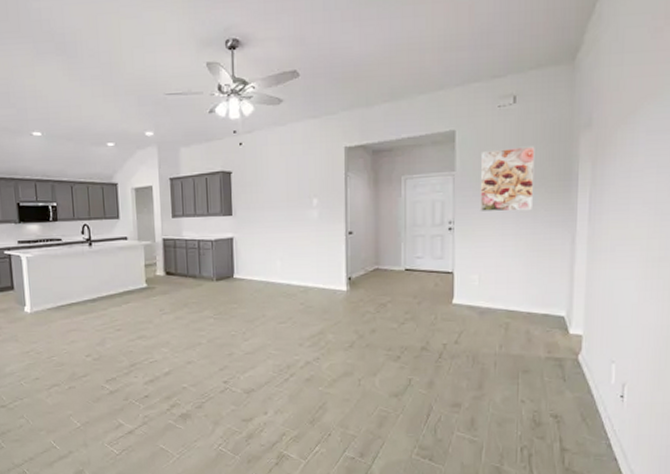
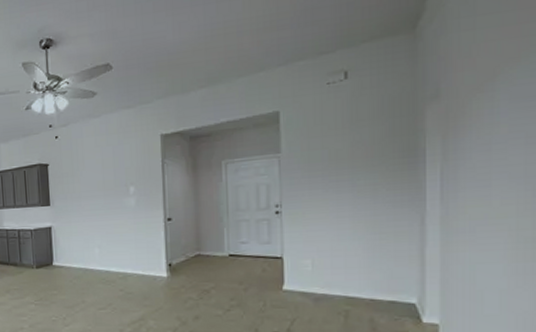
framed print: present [480,146,535,212] -> none [309,122,373,193]

